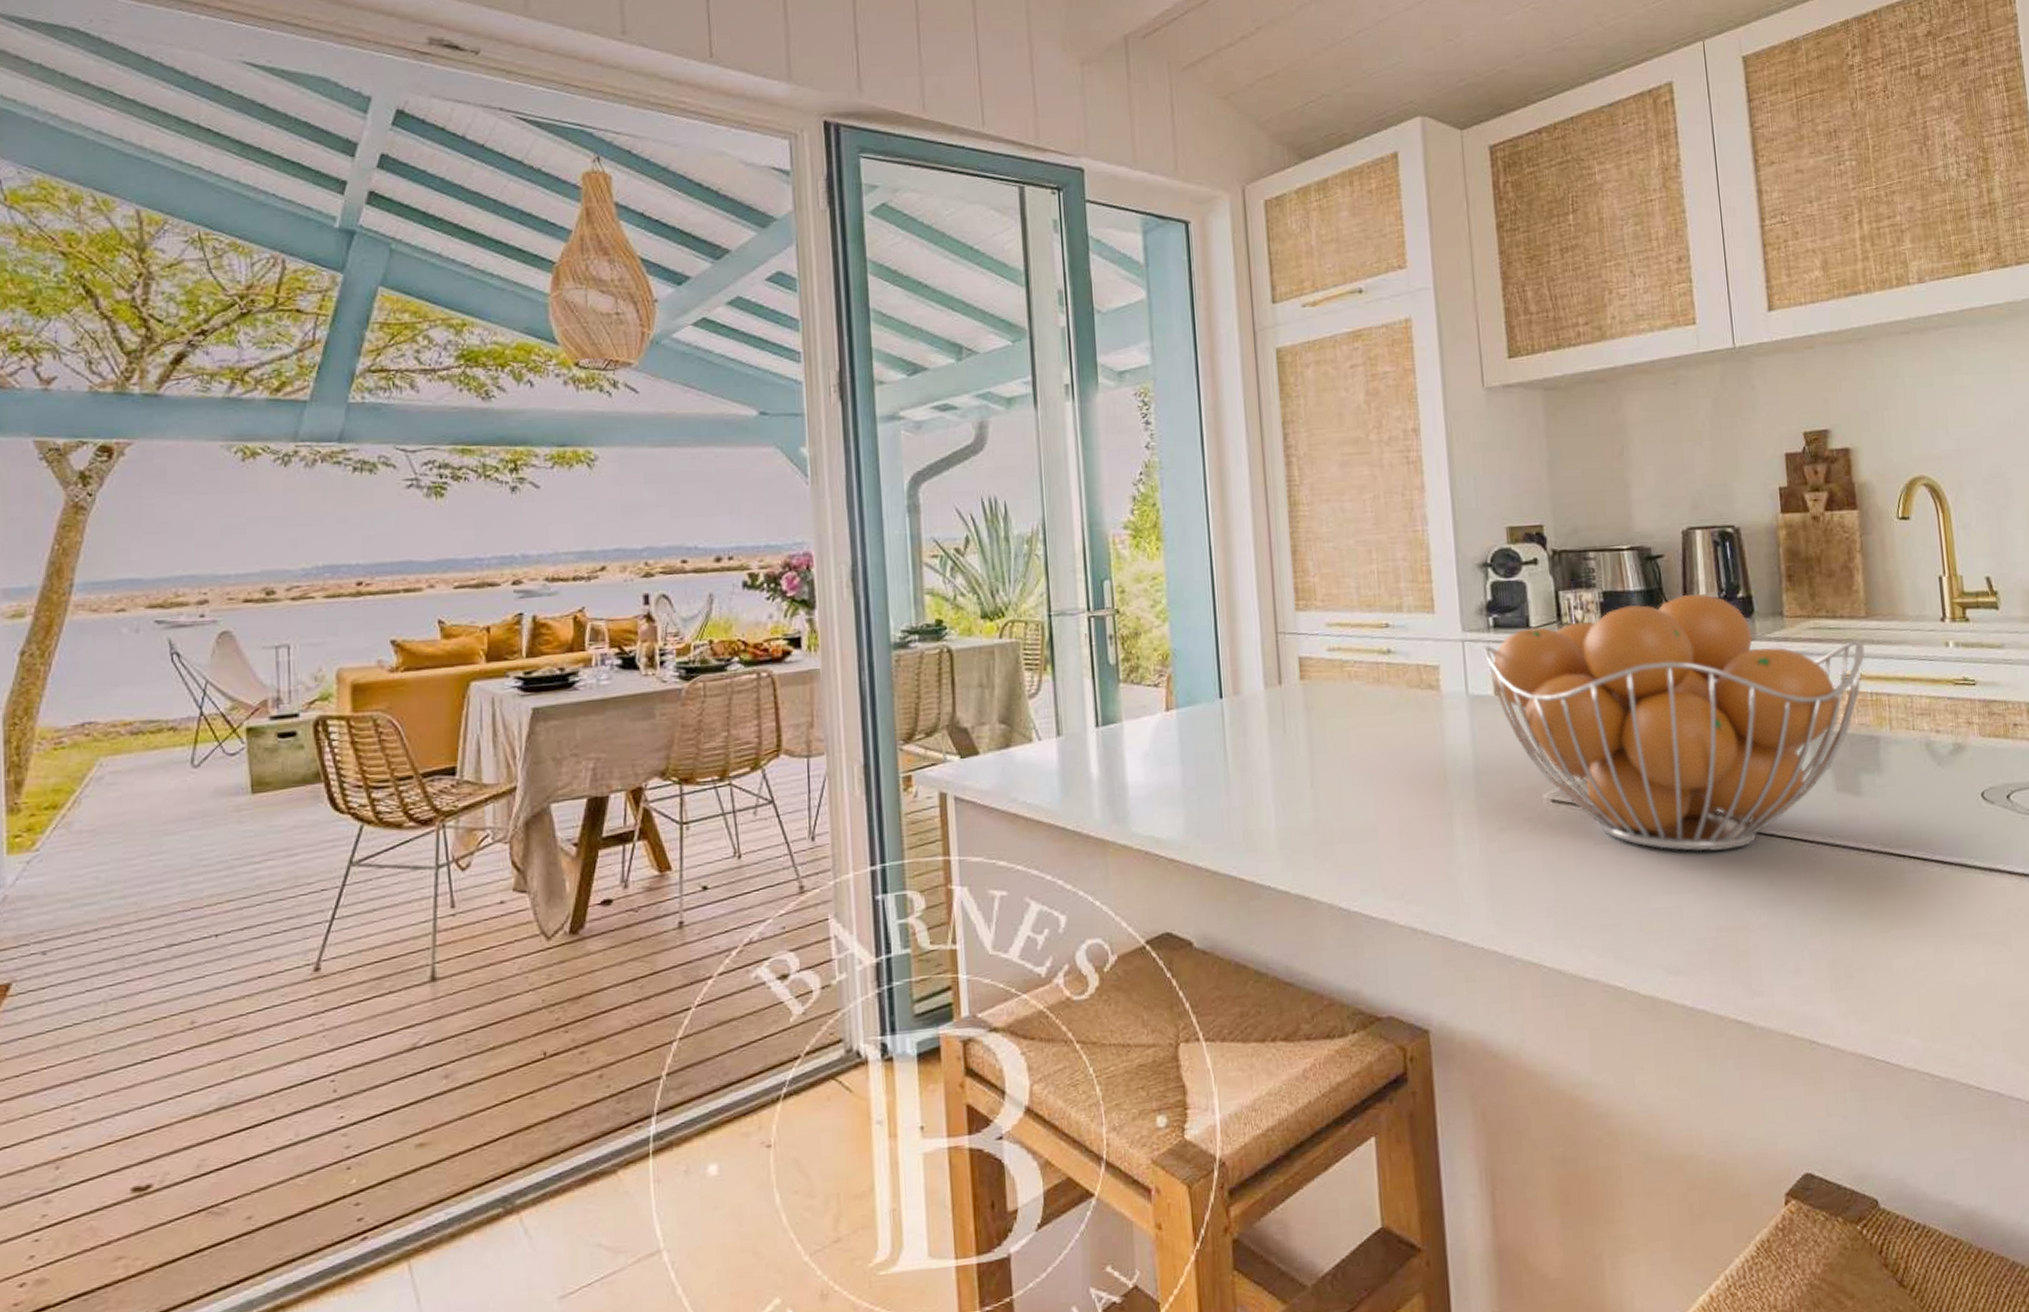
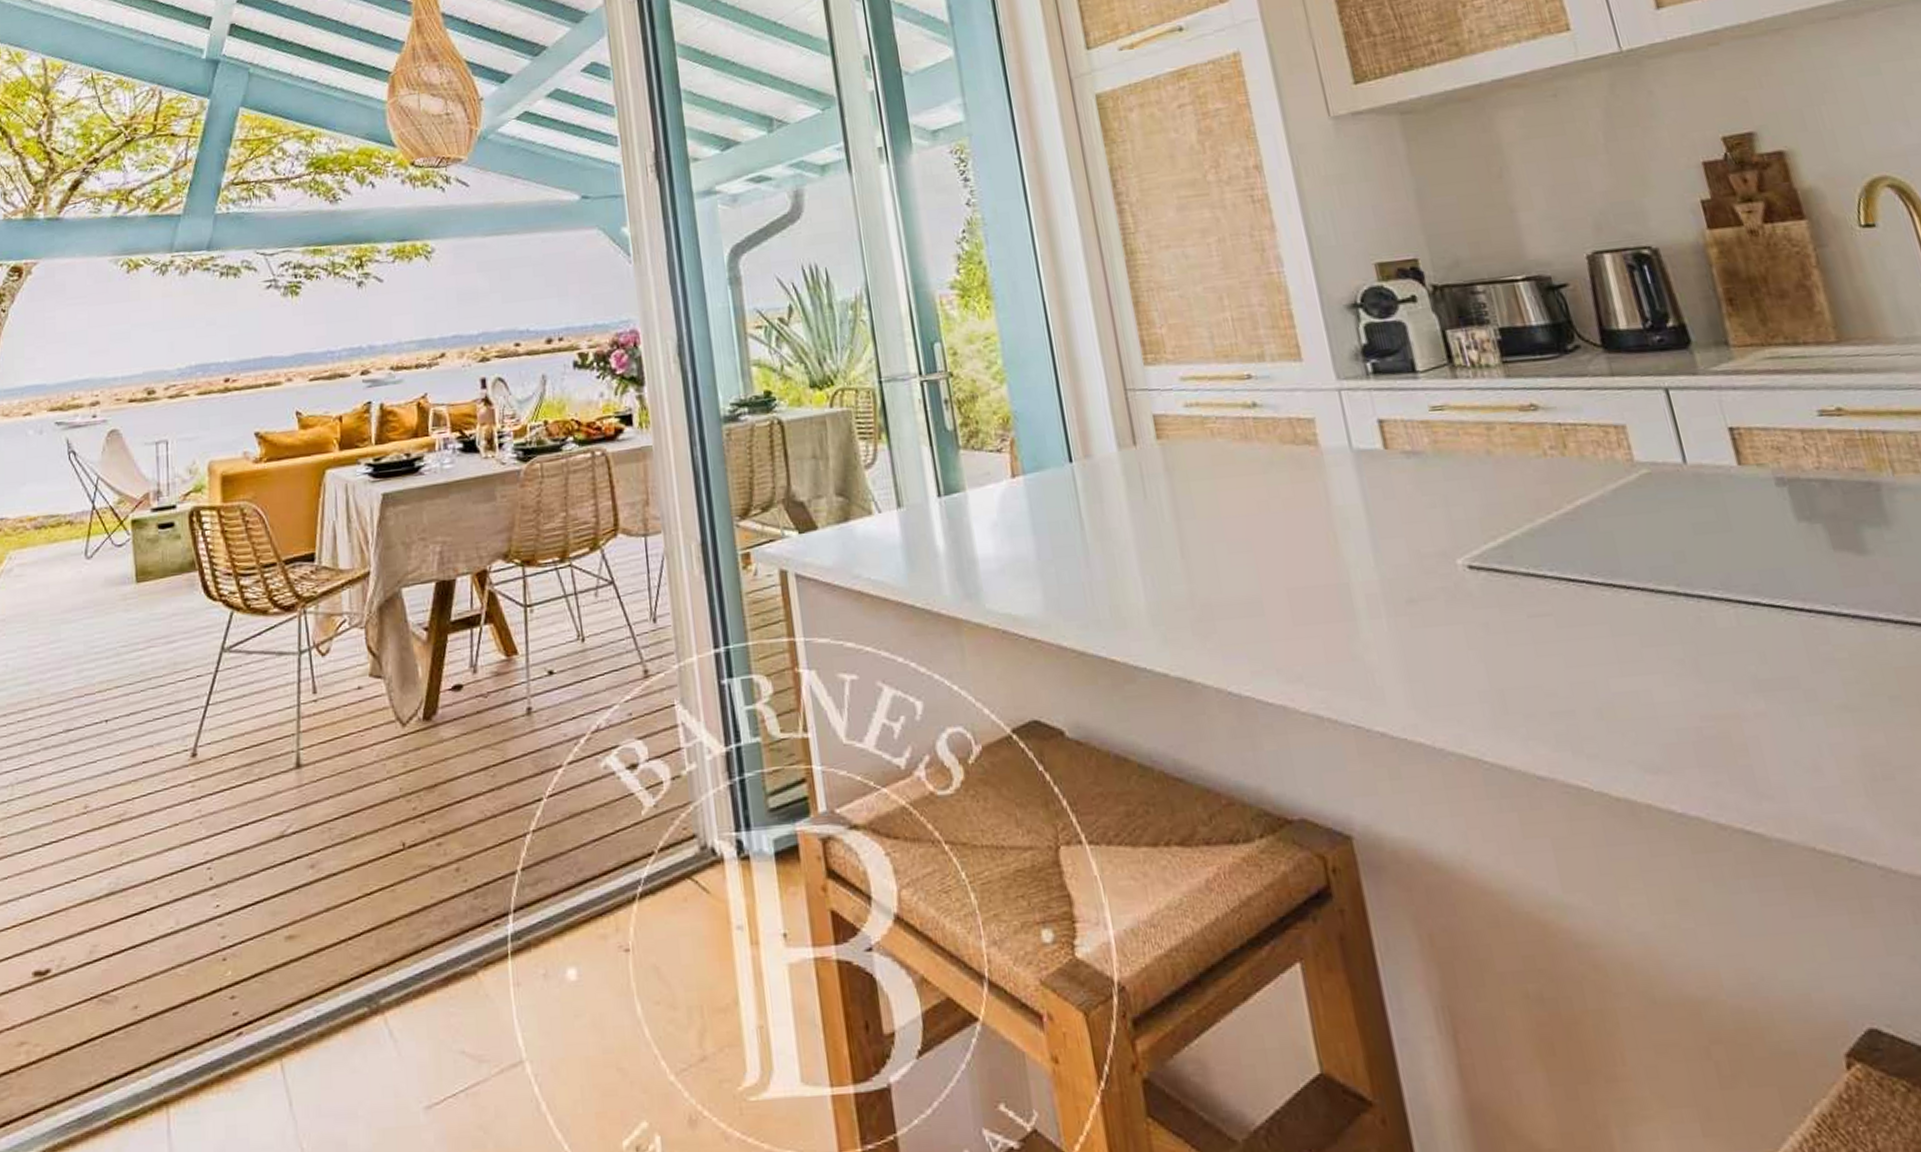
fruit basket: present [1483,594,1866,852] -> none [1364,325,1845,625]

